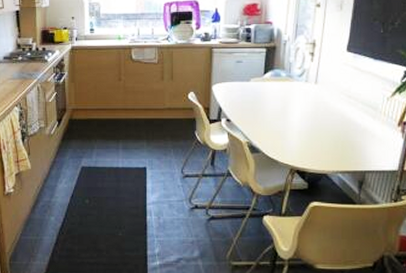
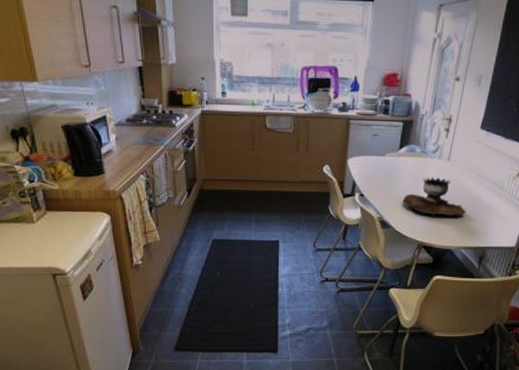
brazier: none [271,100,340,139] -> present [403,177,467,216]

